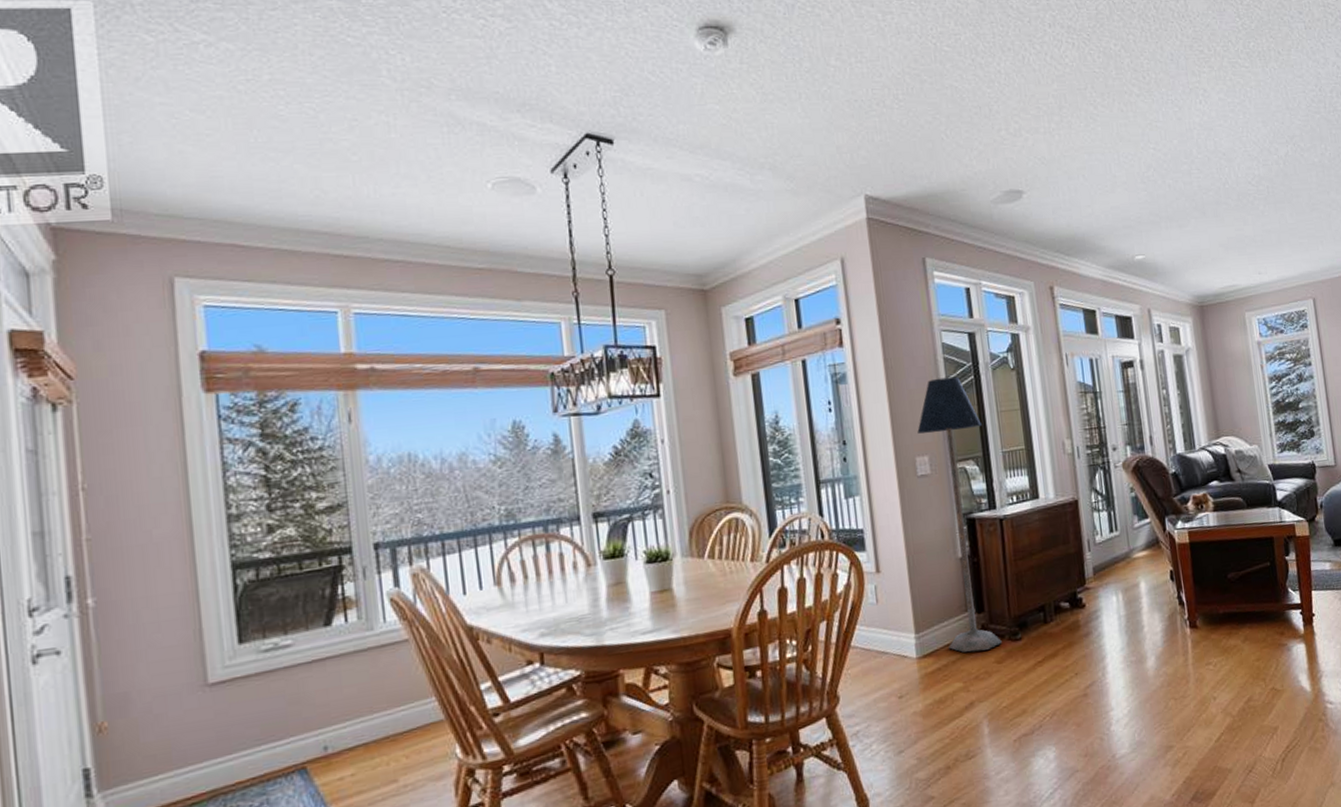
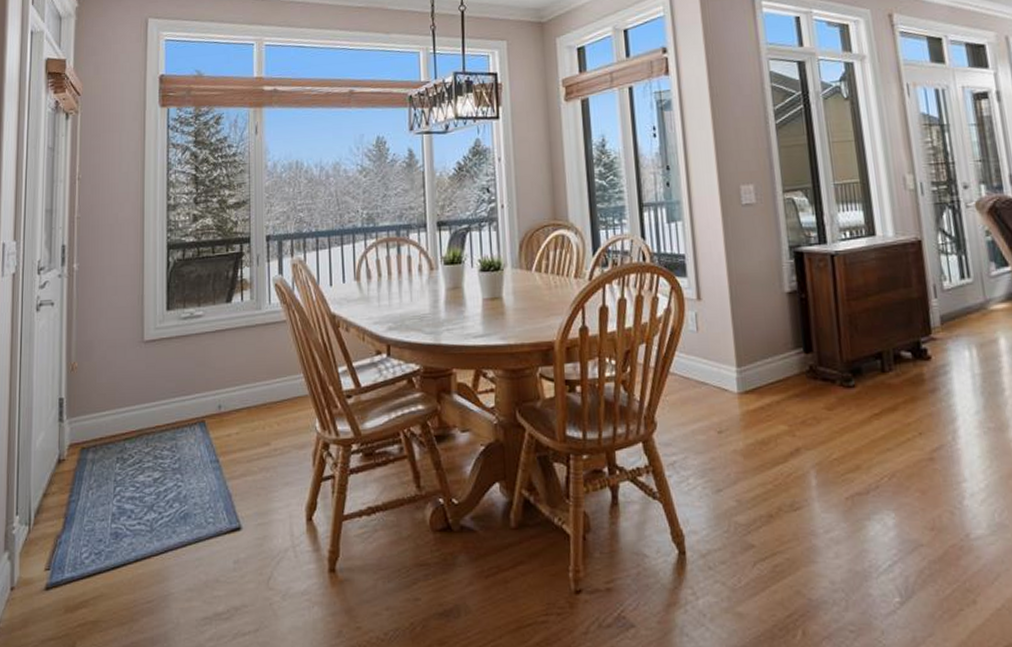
floor lamp: present [917,376,1002,653] -> none [742,105,833,394]

